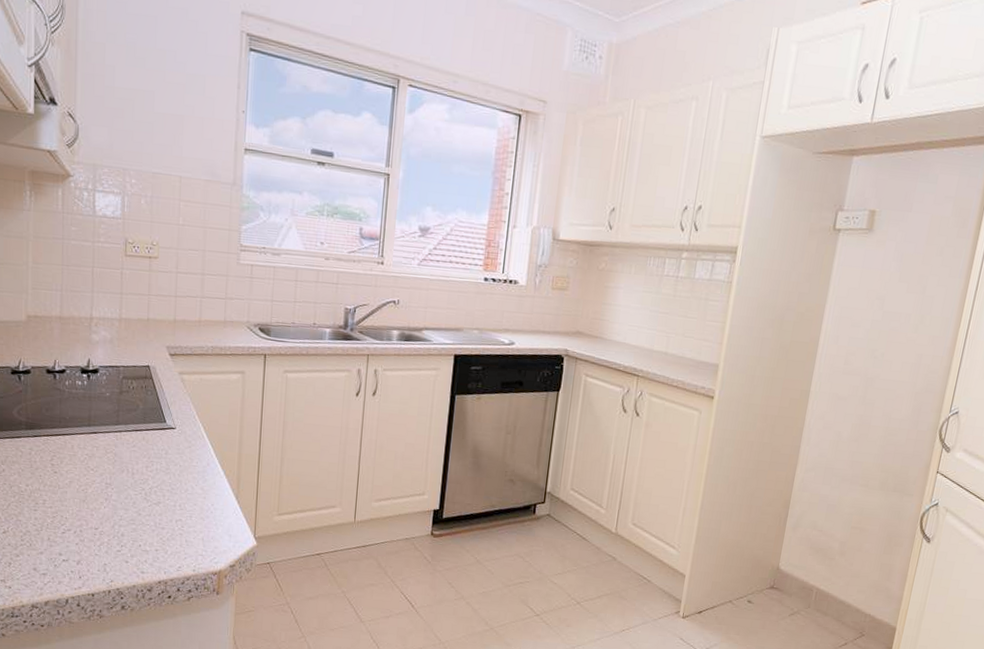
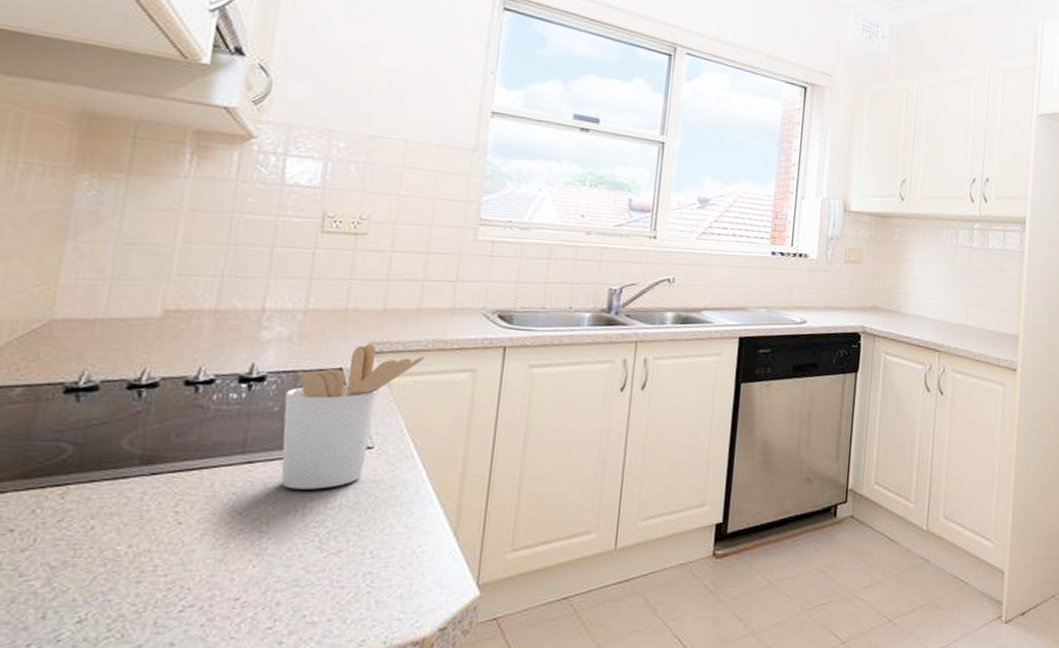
utensil holder: none [113,348,206,456] -> present [281,344,425,490]

